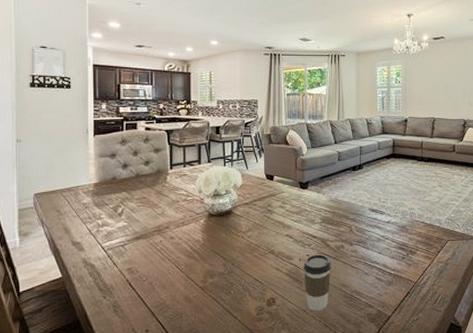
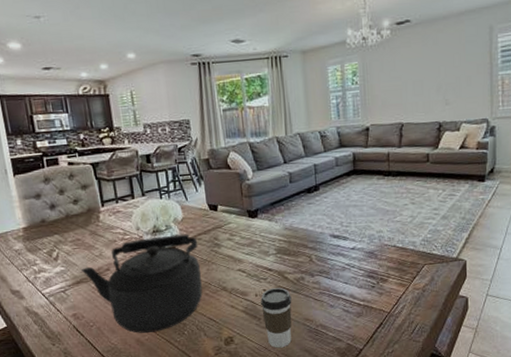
kettle: none [142,199,253,290] -> present [80,234,203,333]

